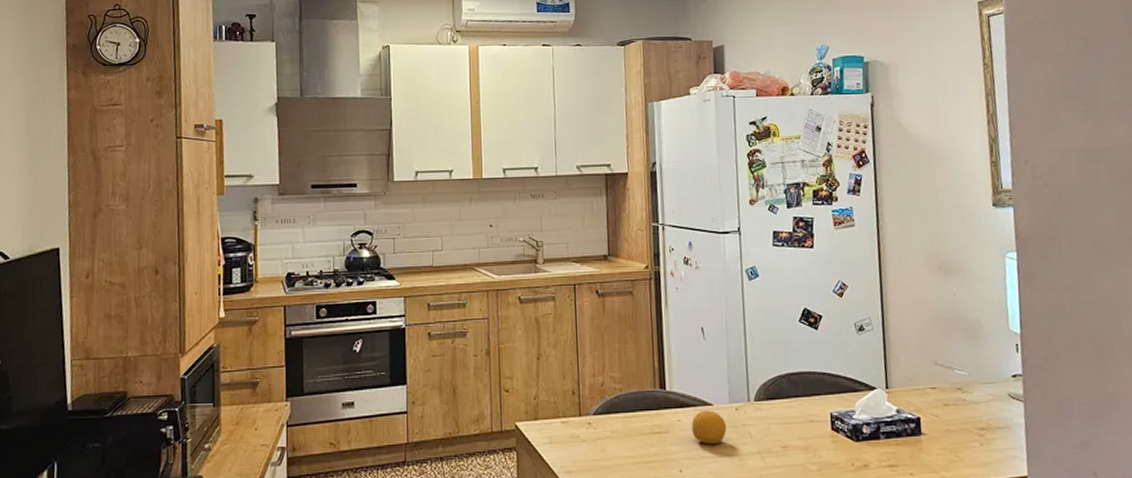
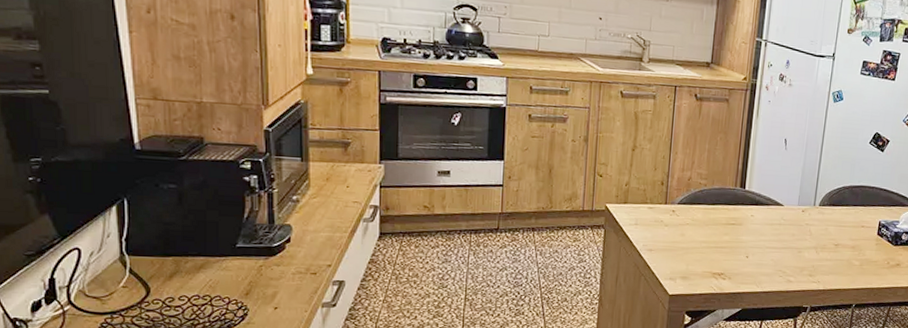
fruit: present [691,410,727,445] -> none [762,209,793,238]

